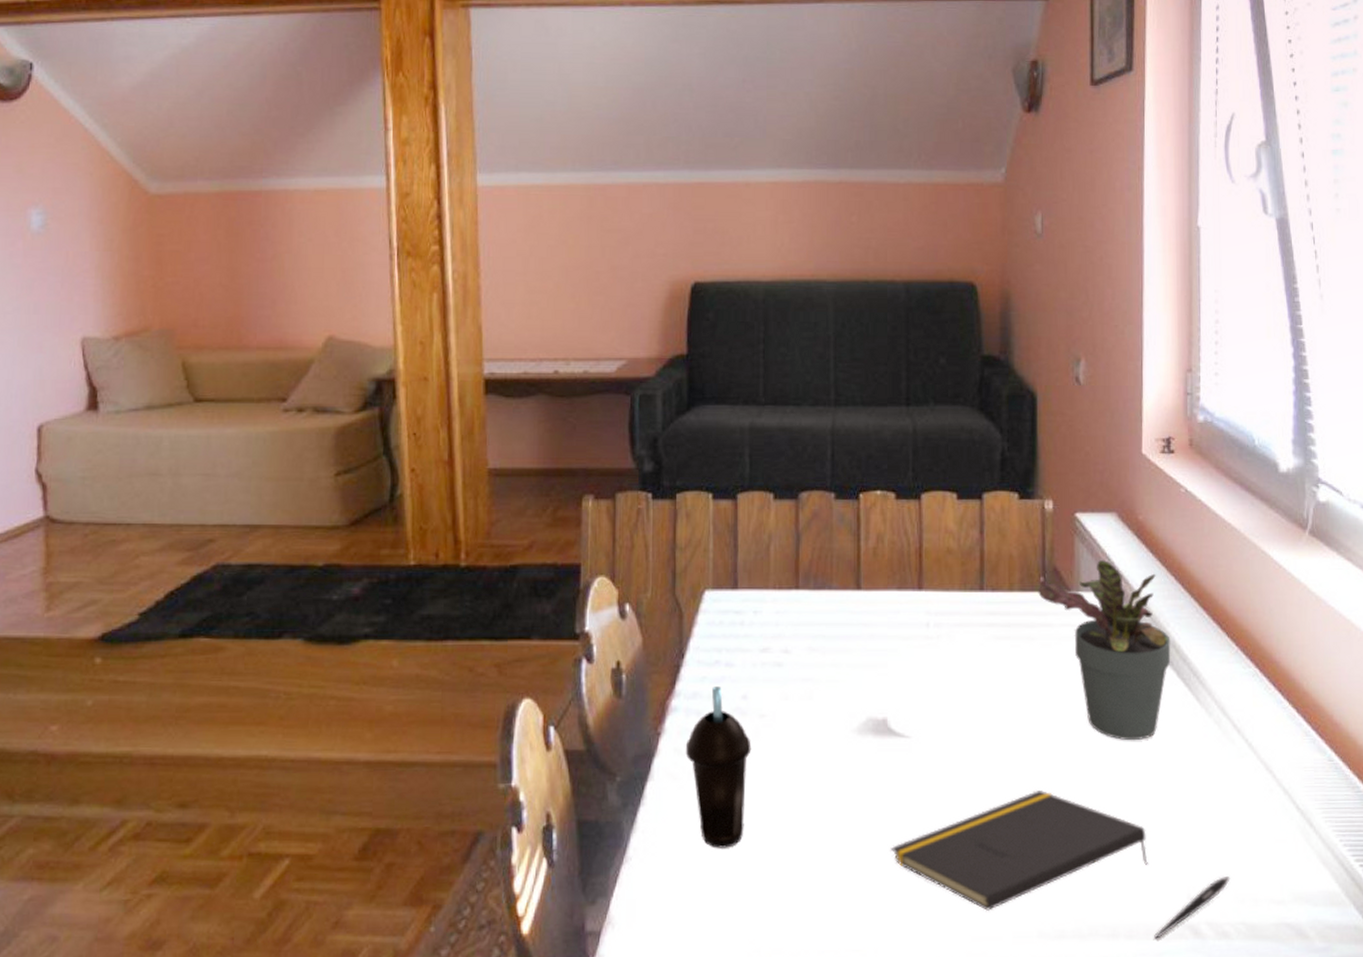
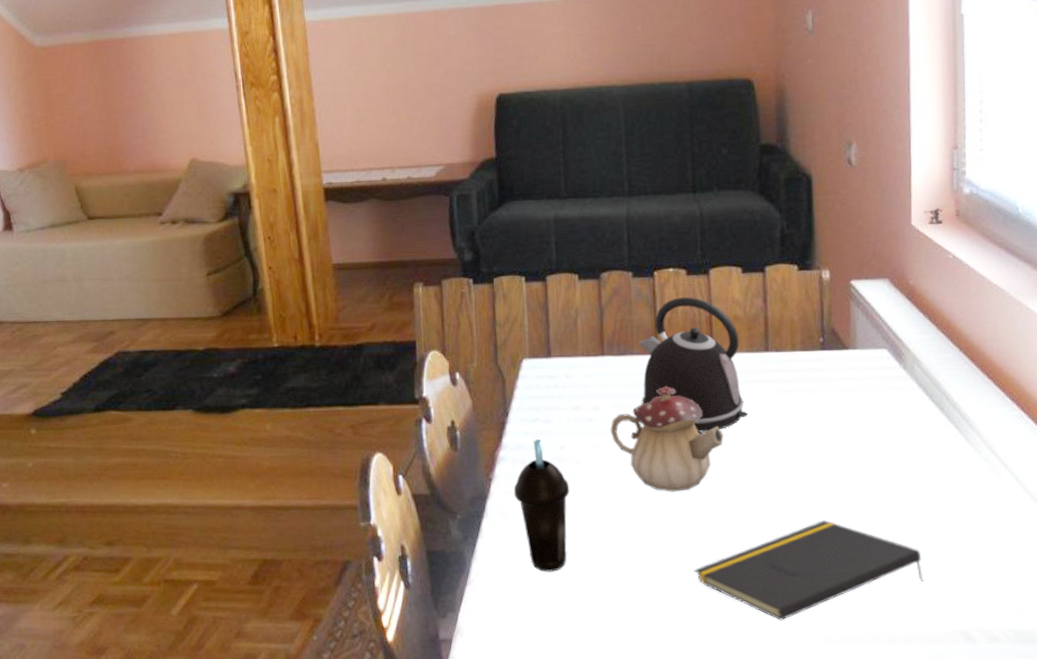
teapot: none [802,627,930,753] -> present [610,386,724,492]
kettle: none [838,524,958,683] -> present [638,297,748,432]
potted plant: present [1038,560,1171,741] -> none [818,321,942,477]
pen: present [1154,876,1230,939] -> none [930,591,999,643]

